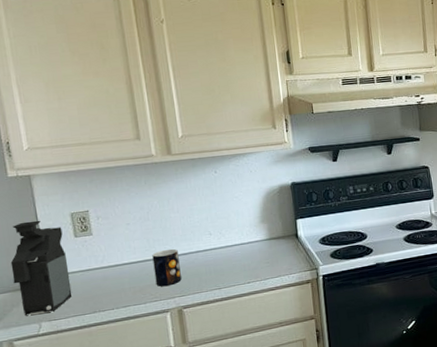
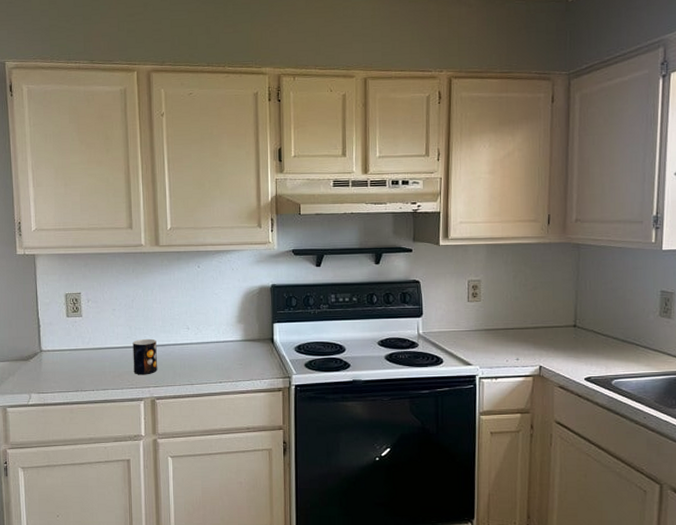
coffee maker: present [10,220,72,316] -> none [11,297,60,386]

